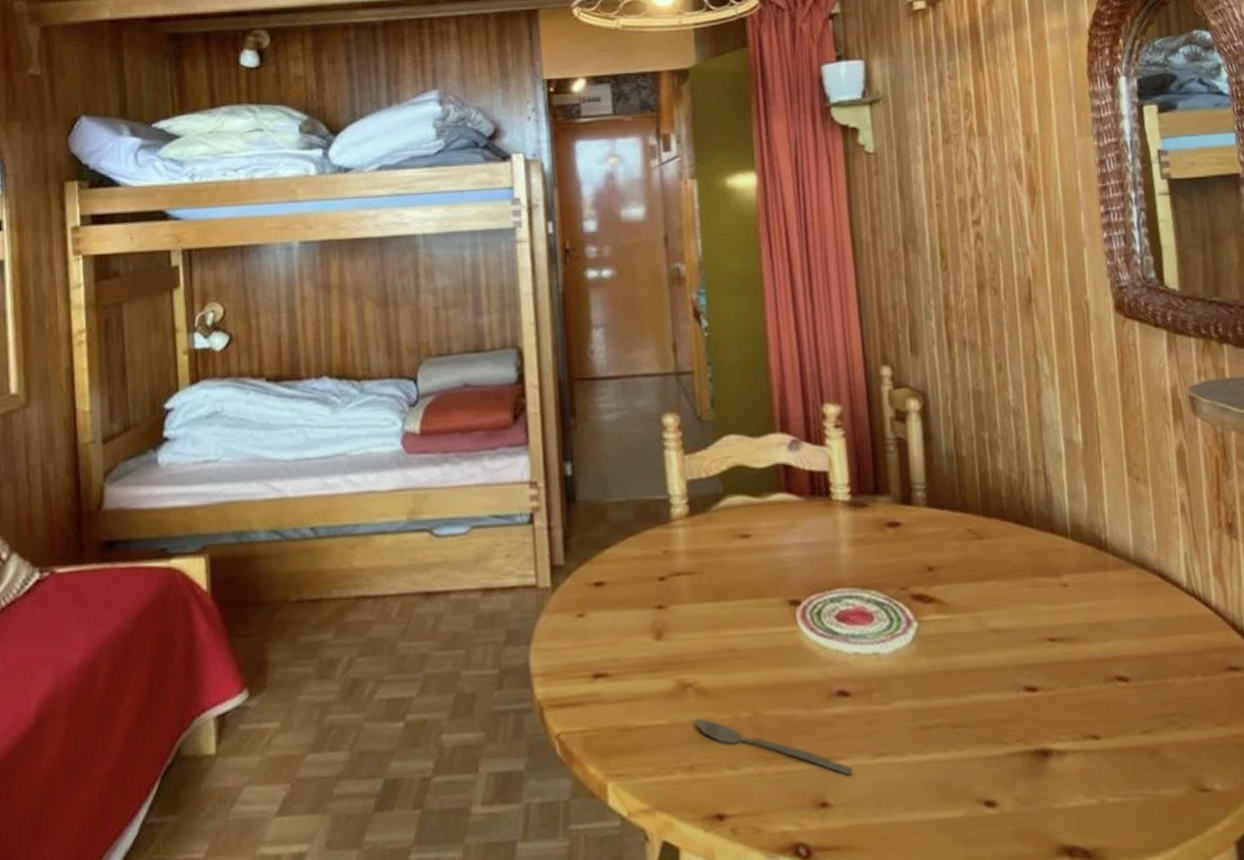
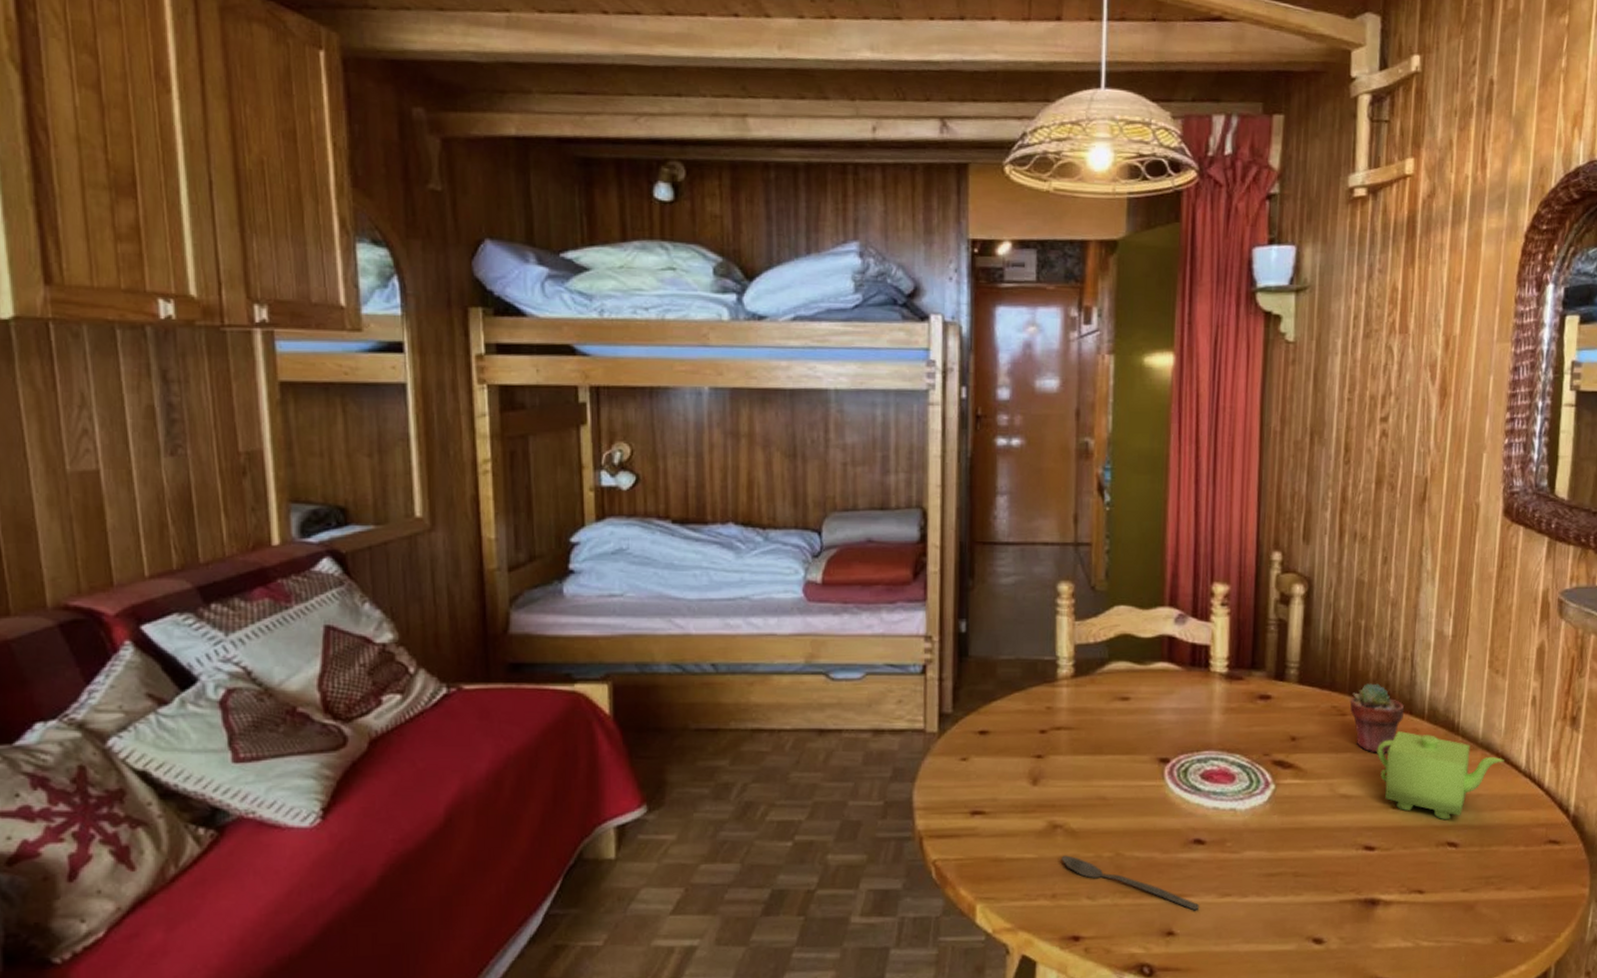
potted succulent: none [985,501,1045,580] -> present [1349,683,1404,754]
teapot: none [1022,552,1163,650] -> present [1377,731,1505,819]

